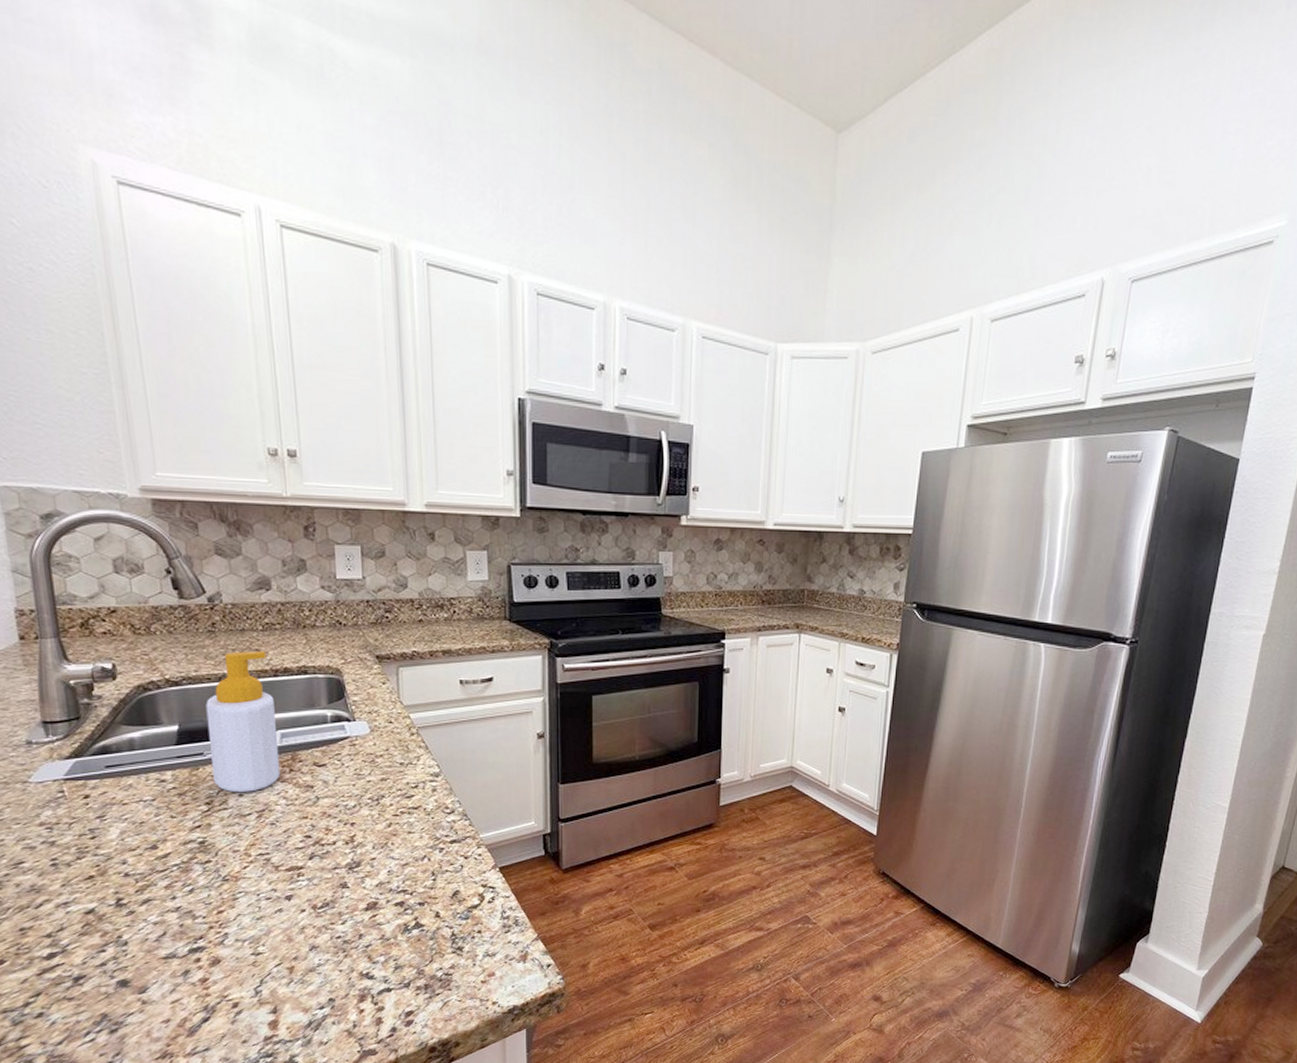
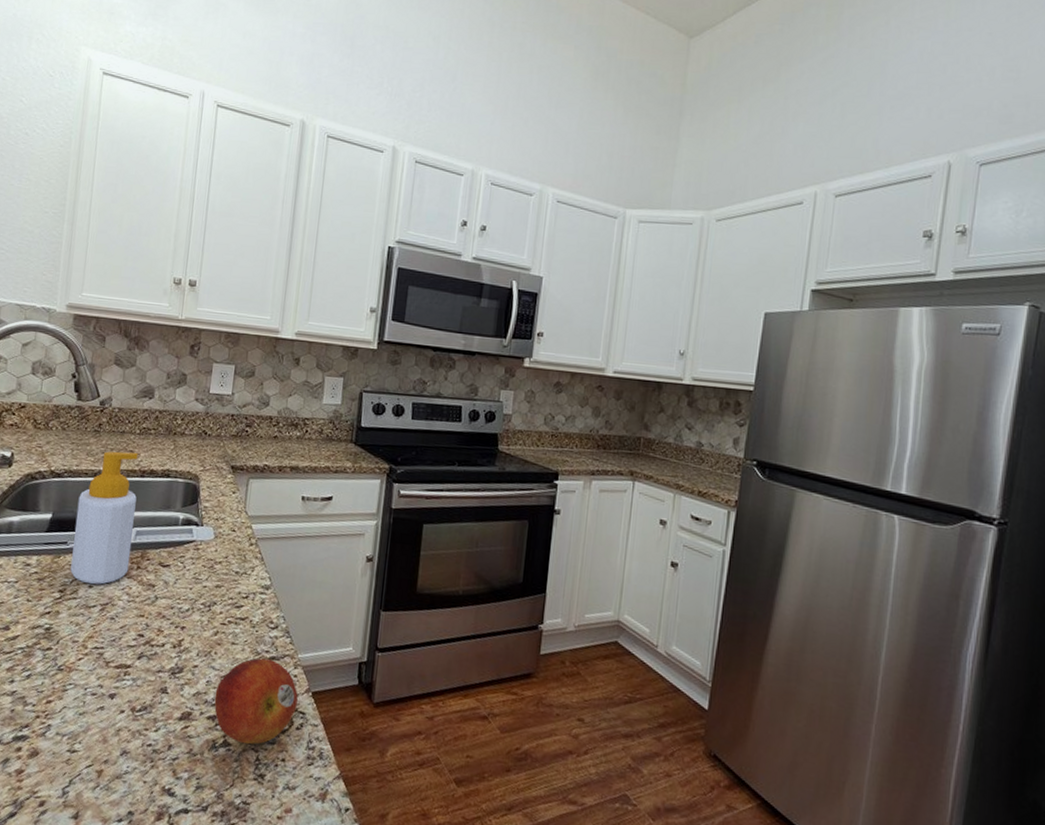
fruit: none [399,843,486,923] -> present [214,658,298,745]

